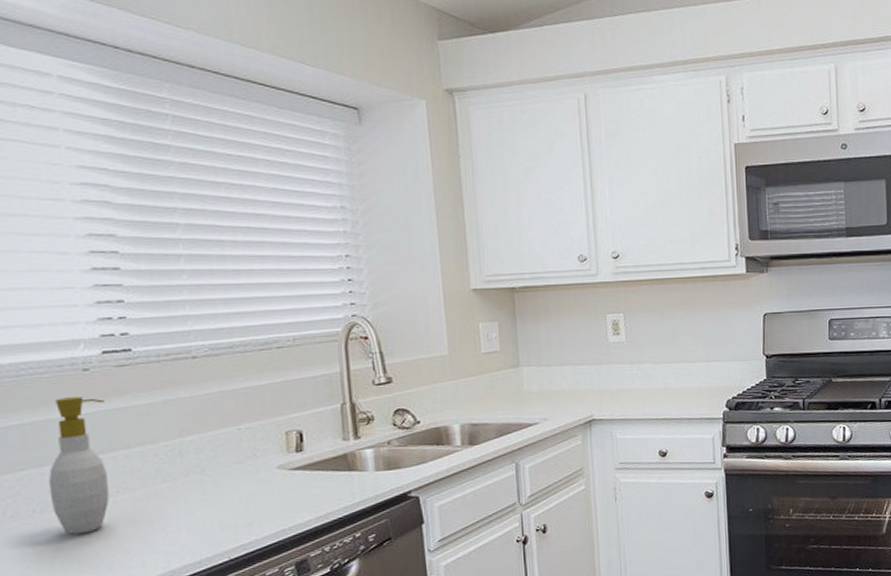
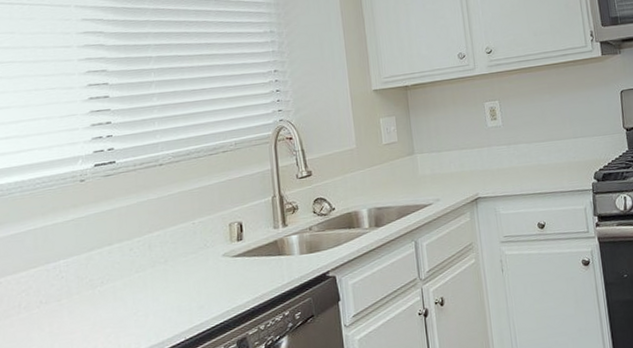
soap bottle: present [48,397,110,535] -> none [52,203,96,322]

